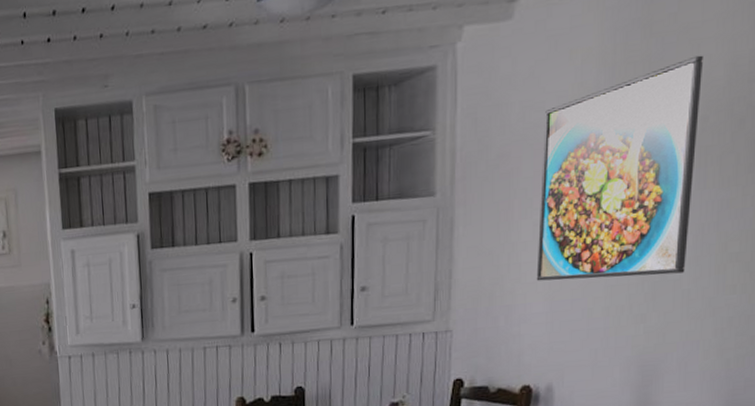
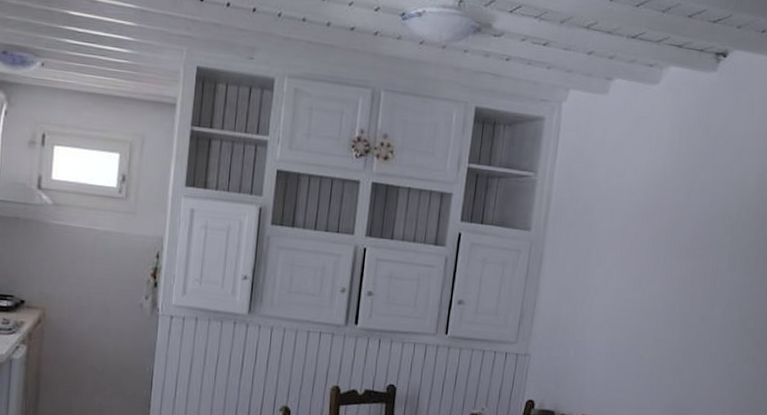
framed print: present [536,55,703,281] -> none [603,161,742,338]

